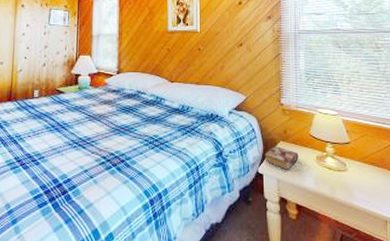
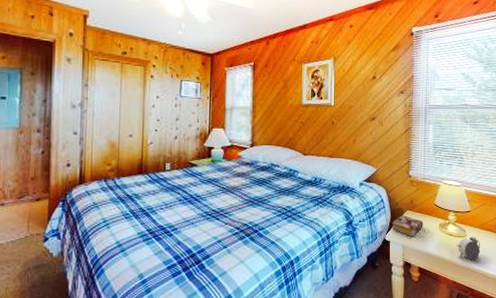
alarm clock: none [337,171,364,198] -> present [457,237,481,261]

